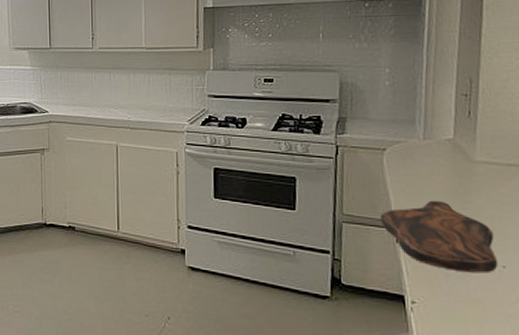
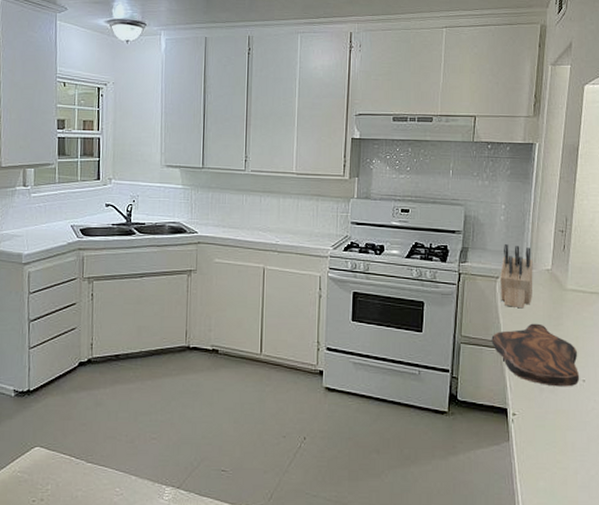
knife block: none [388,111,431,184] -> present [500,243,533,309]

